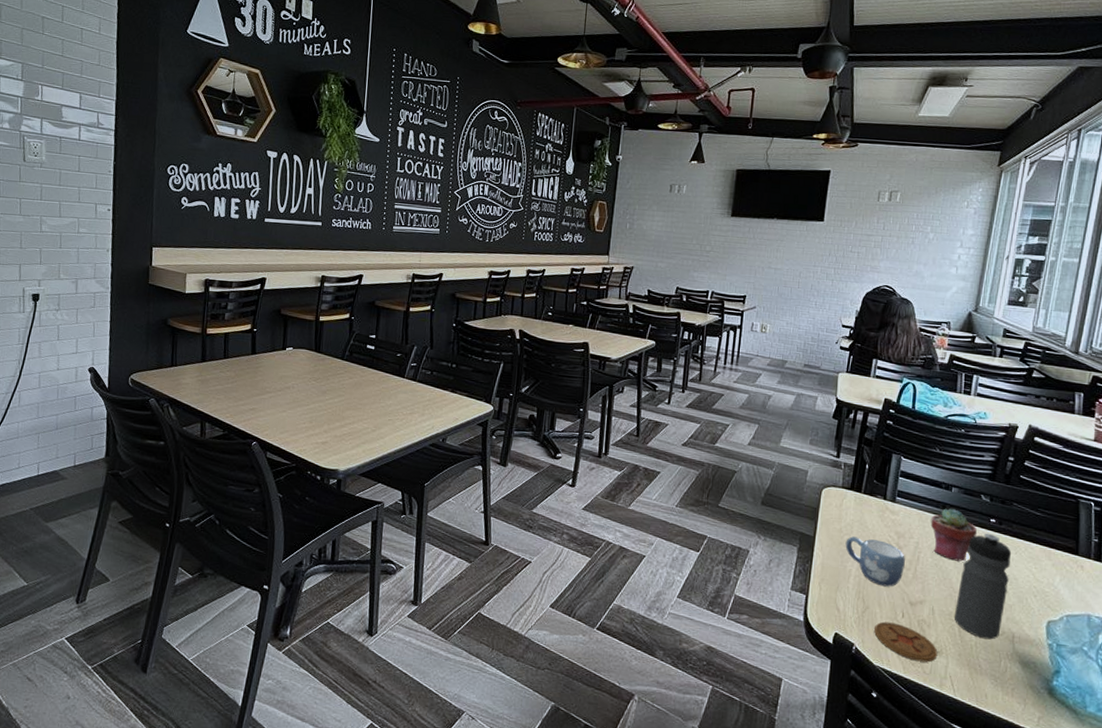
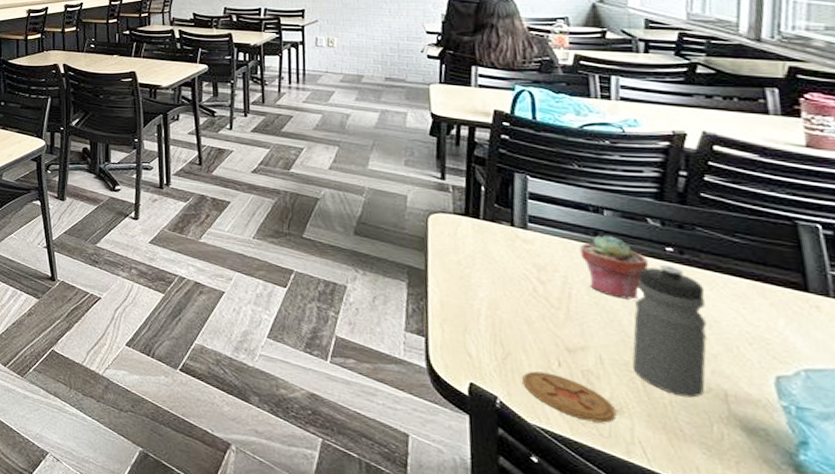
mug: present [845,536,905,587] -> none [467,270,552,330]

